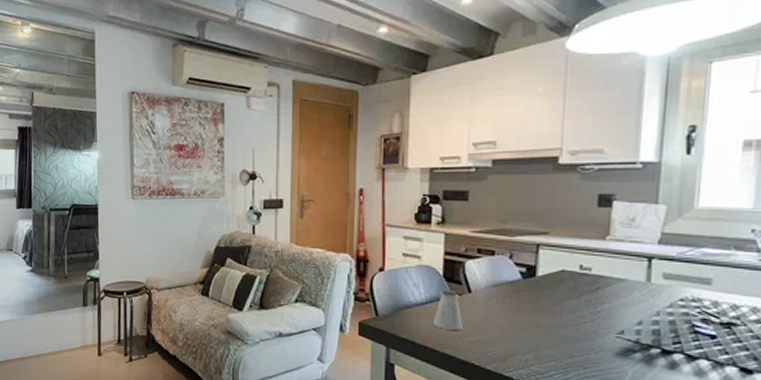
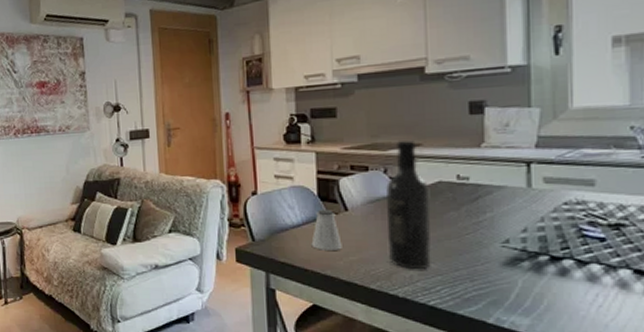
wine bottle: none [506,228,553,353] -> present [385,140,433,269]

